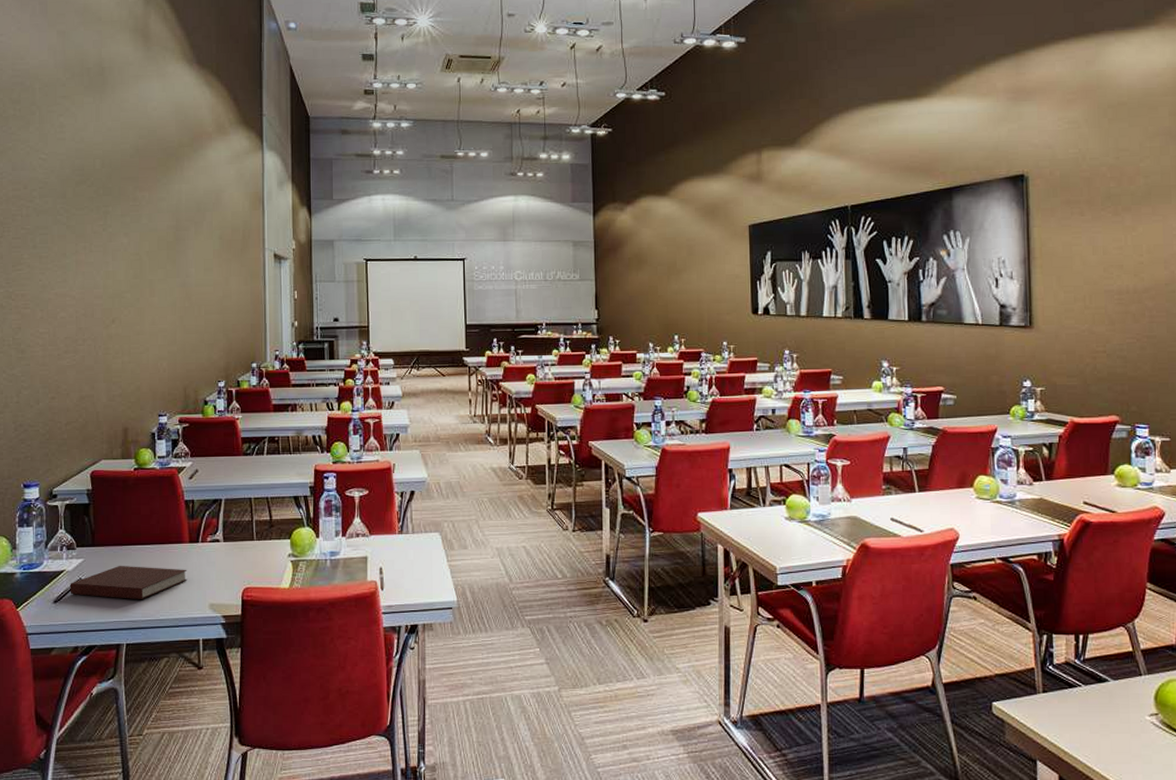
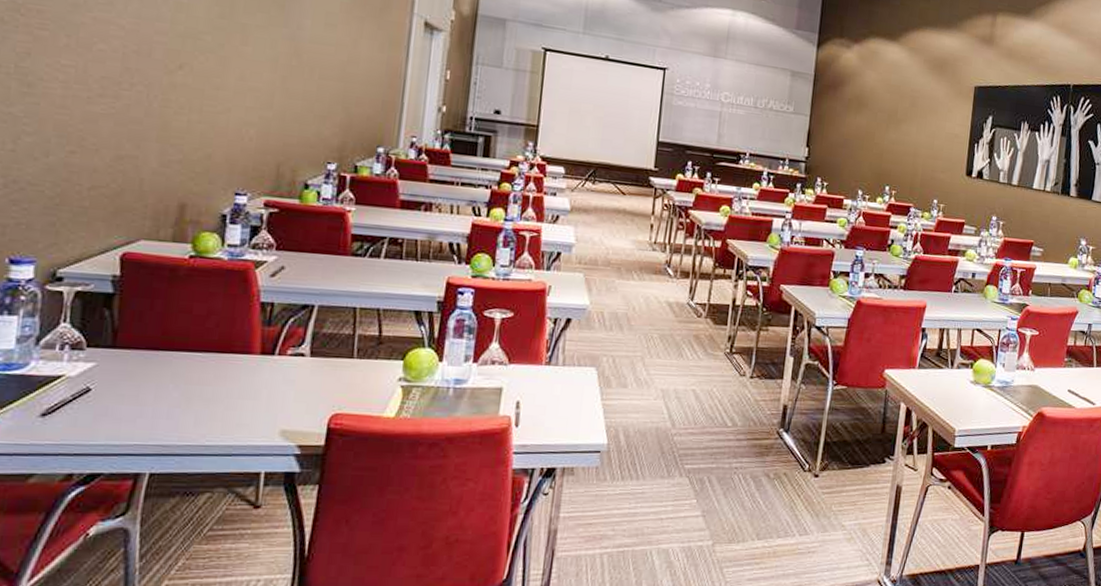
notebook: present [70,565,188,599] -> none [68,374,254,419]

